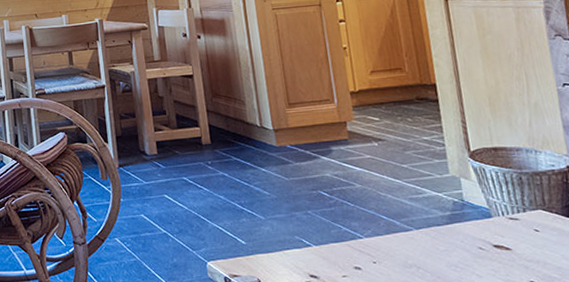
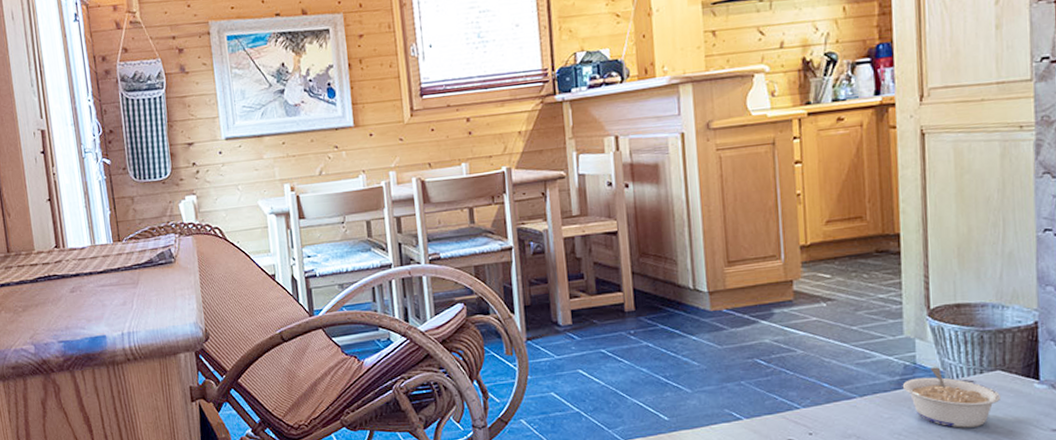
legume: none [453,204,546,263] -> present [902,367,1001,428]

